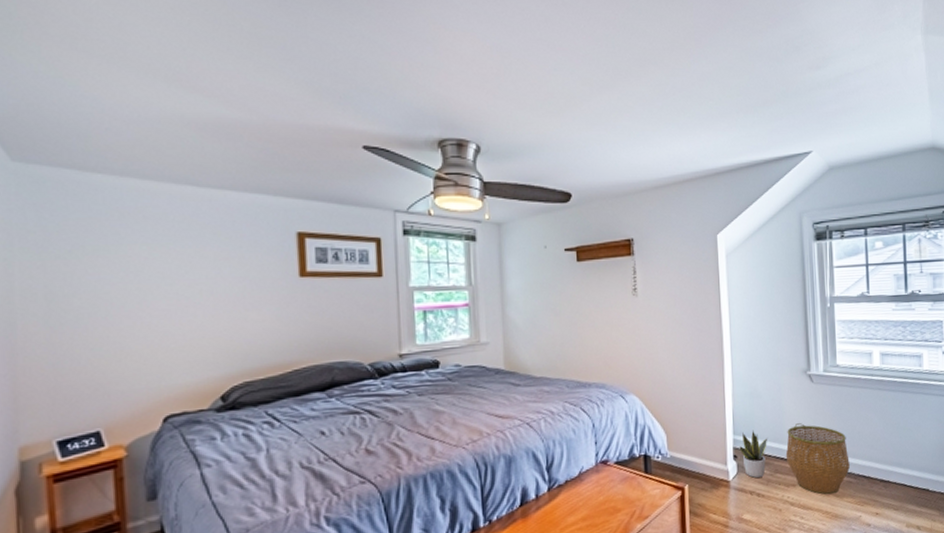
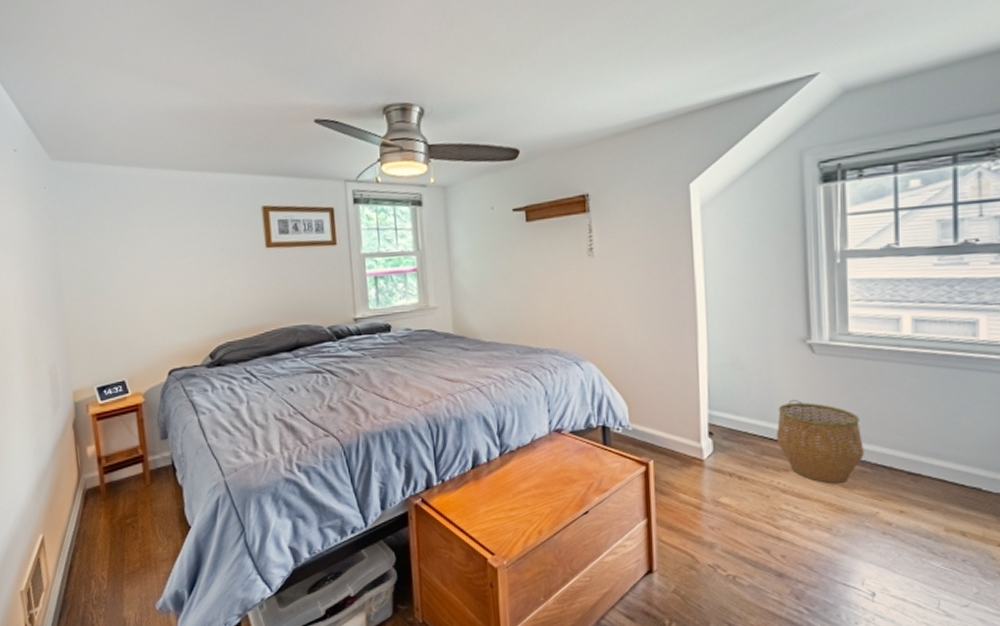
potted plant: present [739,430,768,479] -> none [716,405,753,459]

